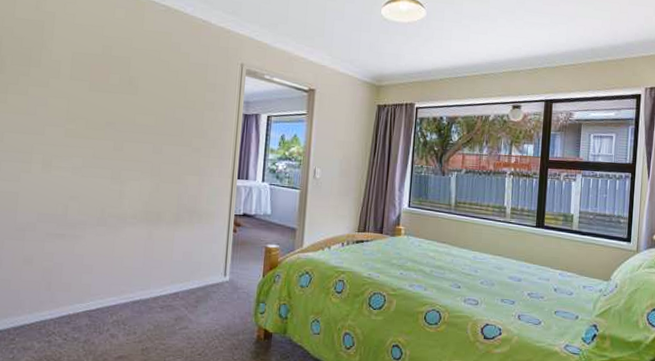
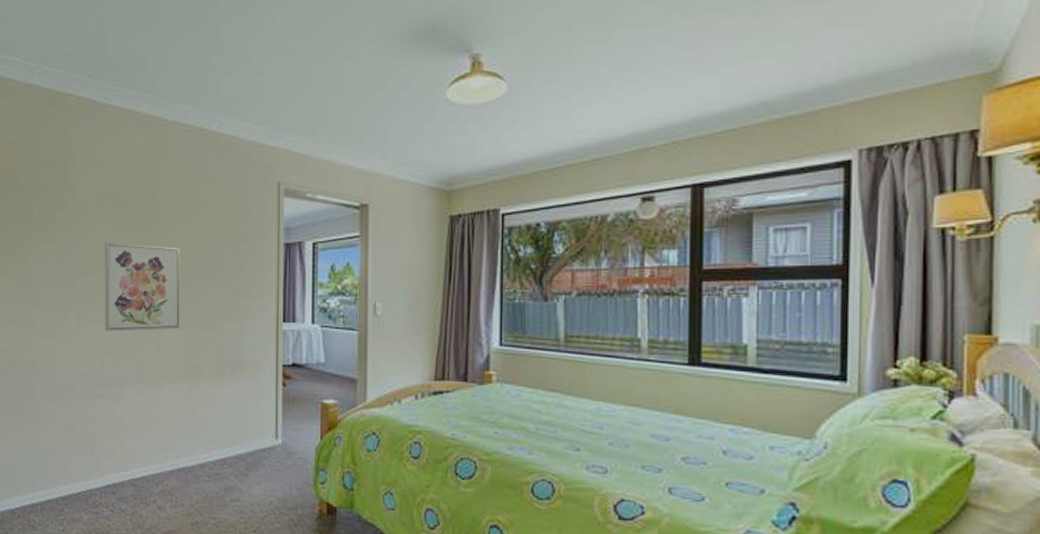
wall art: none [71,98,150,180] -> present [104,242,180,332]

